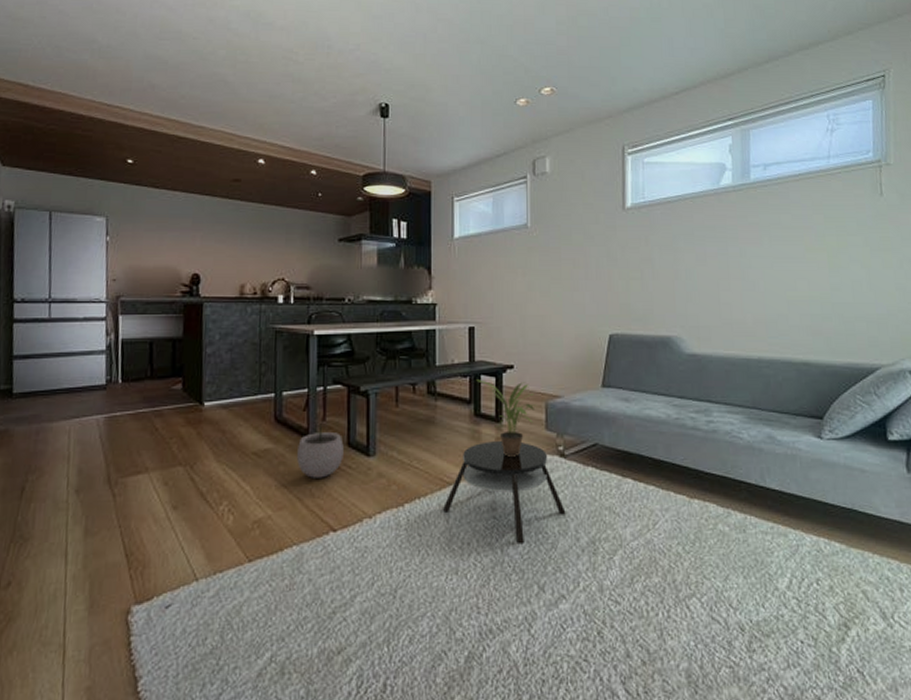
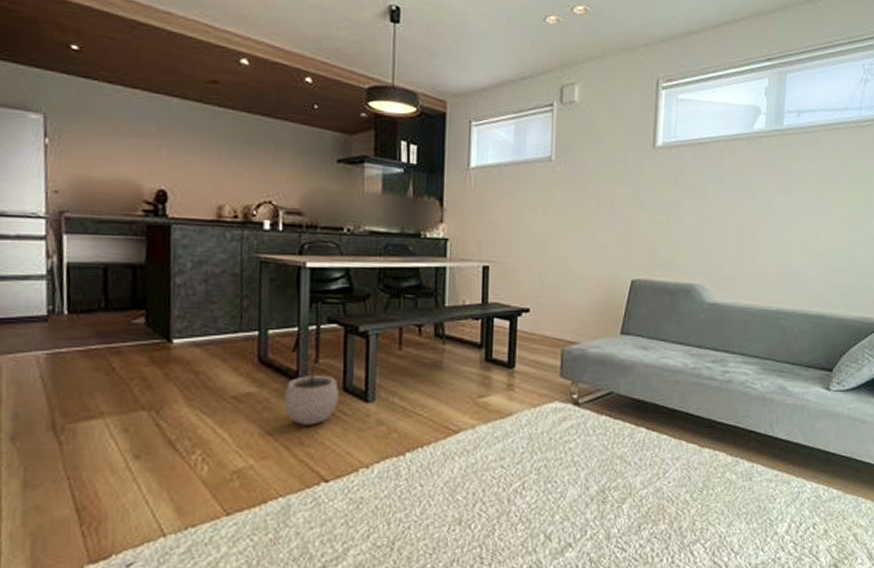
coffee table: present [442,441,566,545] -> none [446,388,577,494]
potted plant: present [476,379,537,457] -> none [489,323,552,404]

